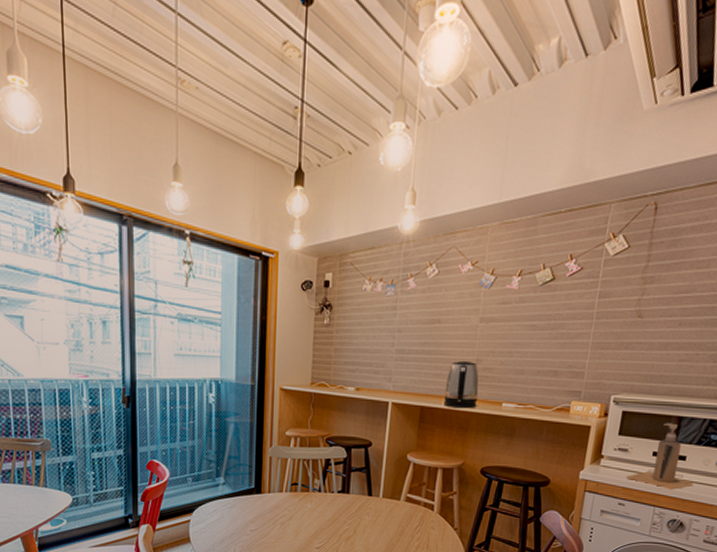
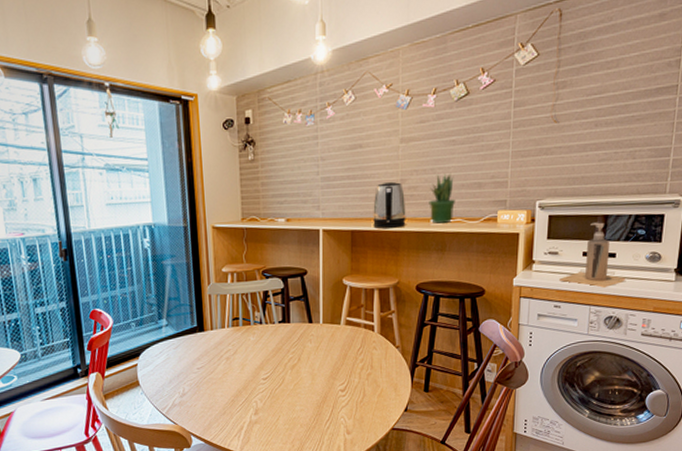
planter: none [502,358,531,408] -> present [429,173,456,224]

